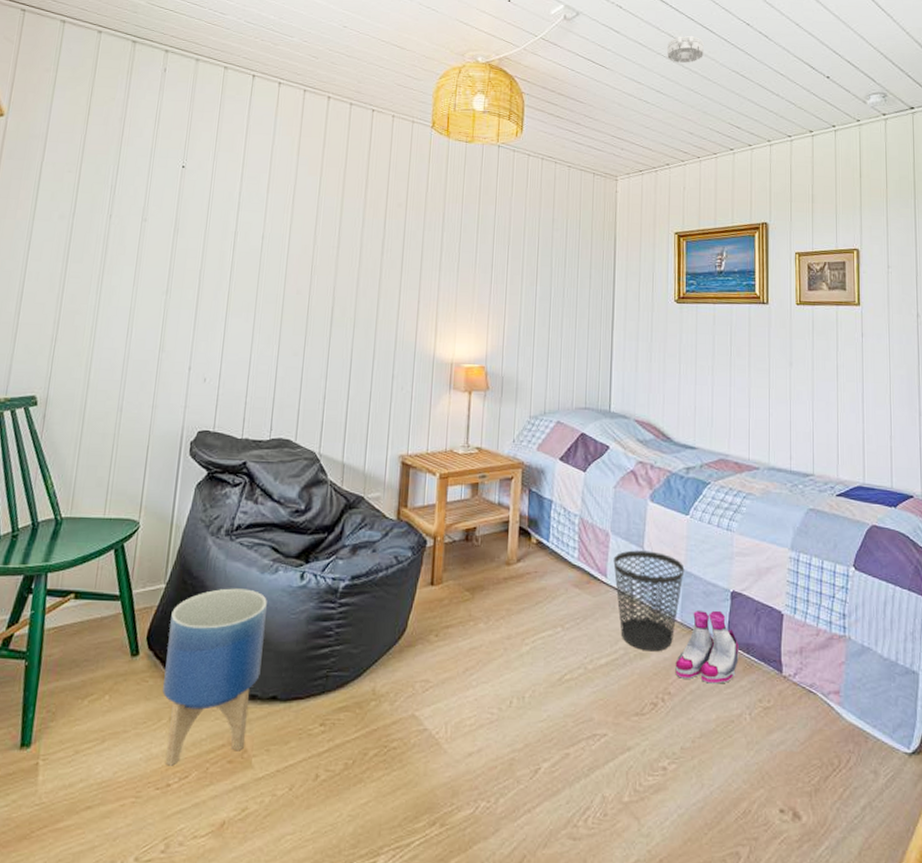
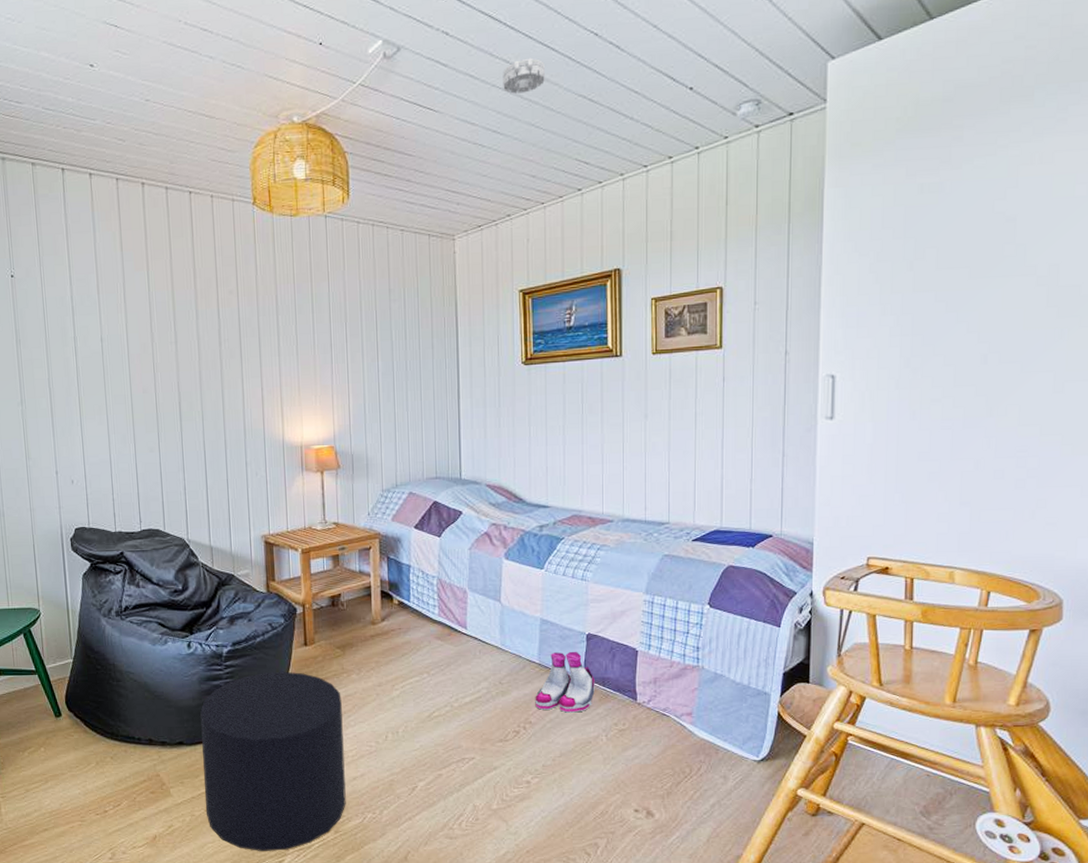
planter: present [162,588,267,766] -> none [82,658,166,798]
stool: none [291,614,465,850] -> present [200,671,346,852]
wastebasket: present [613,550,685,652] -> none [472,603,541,689]

